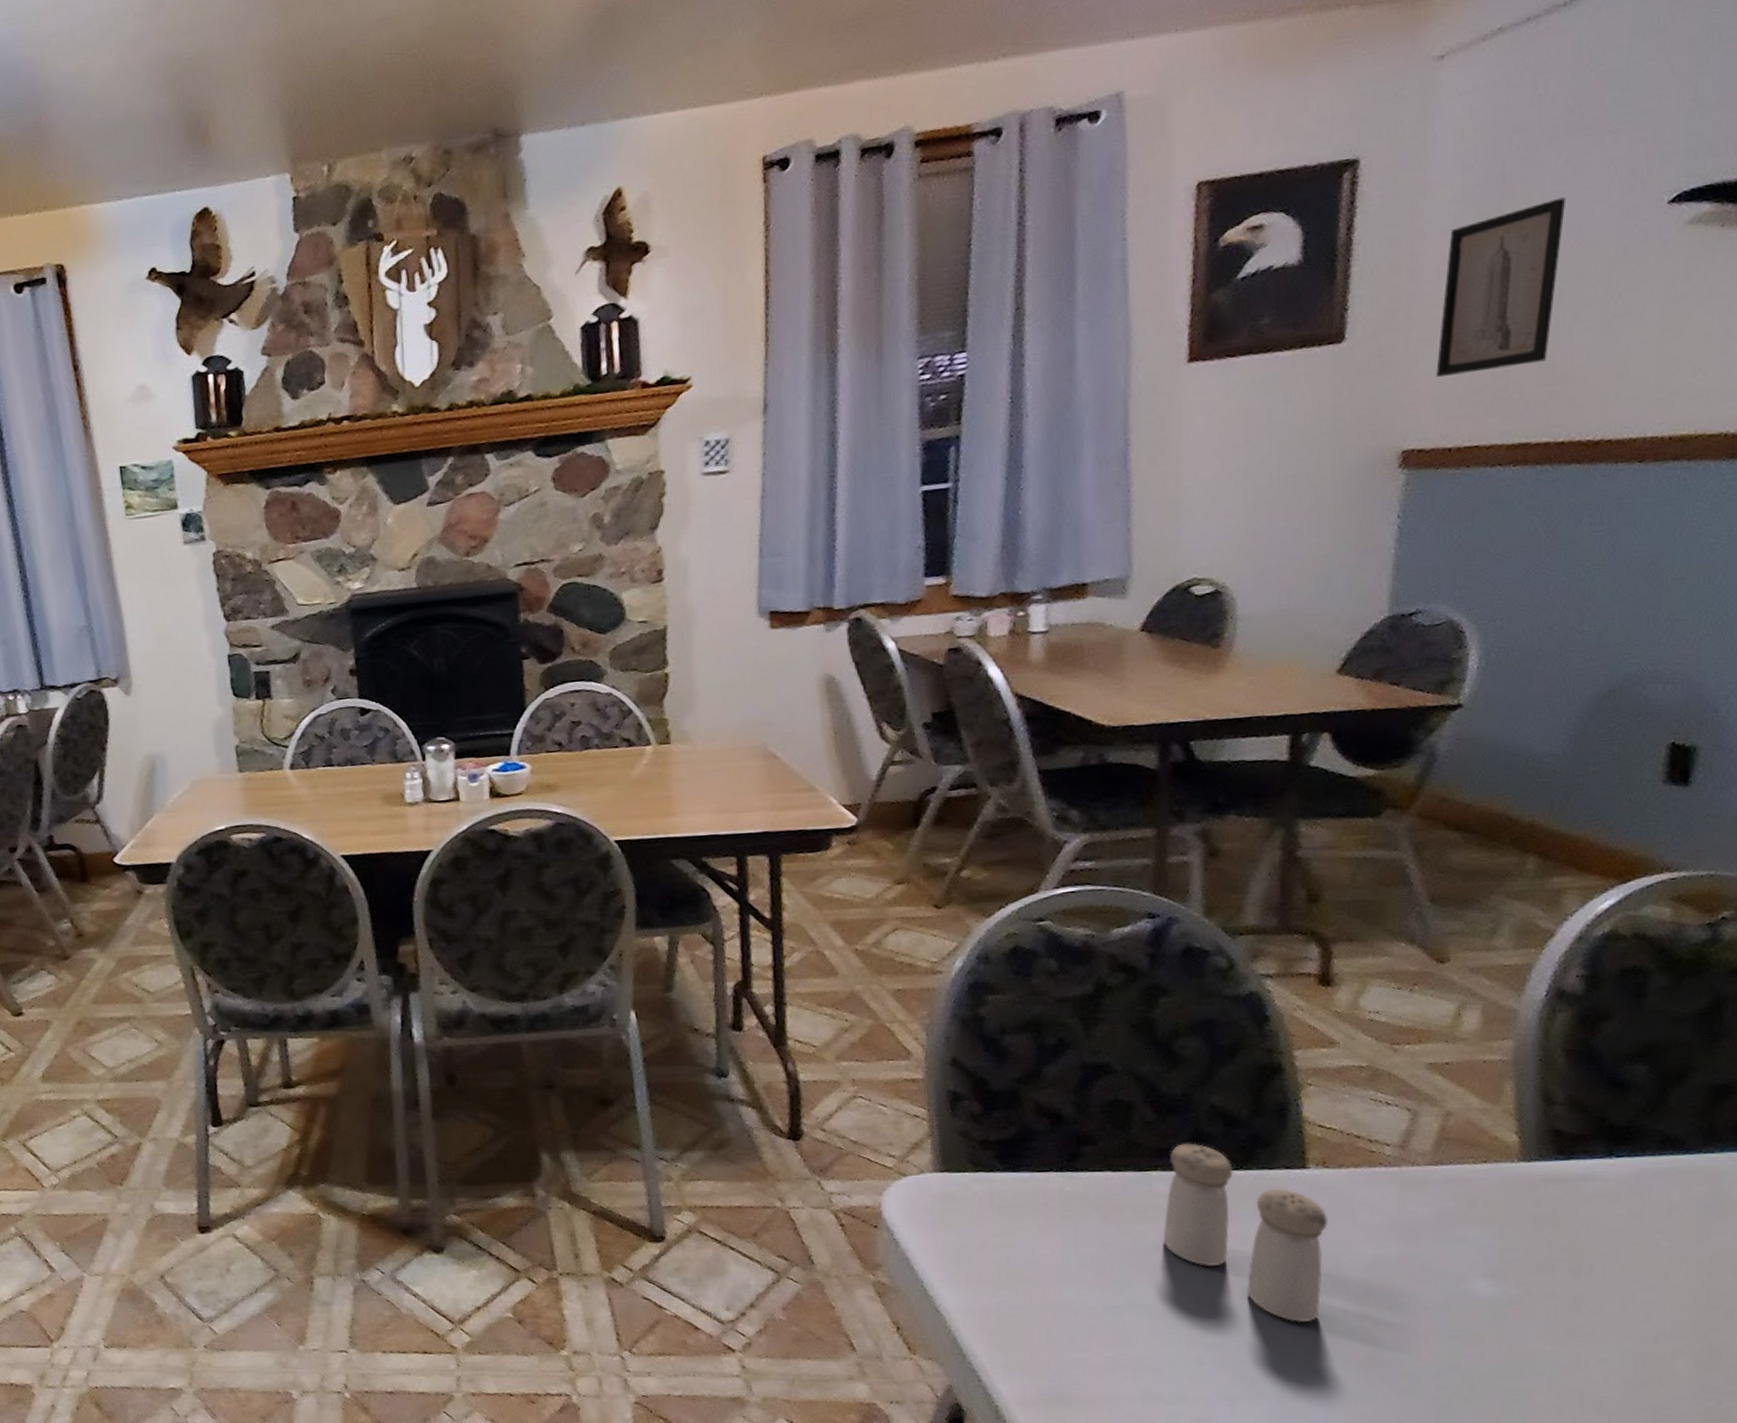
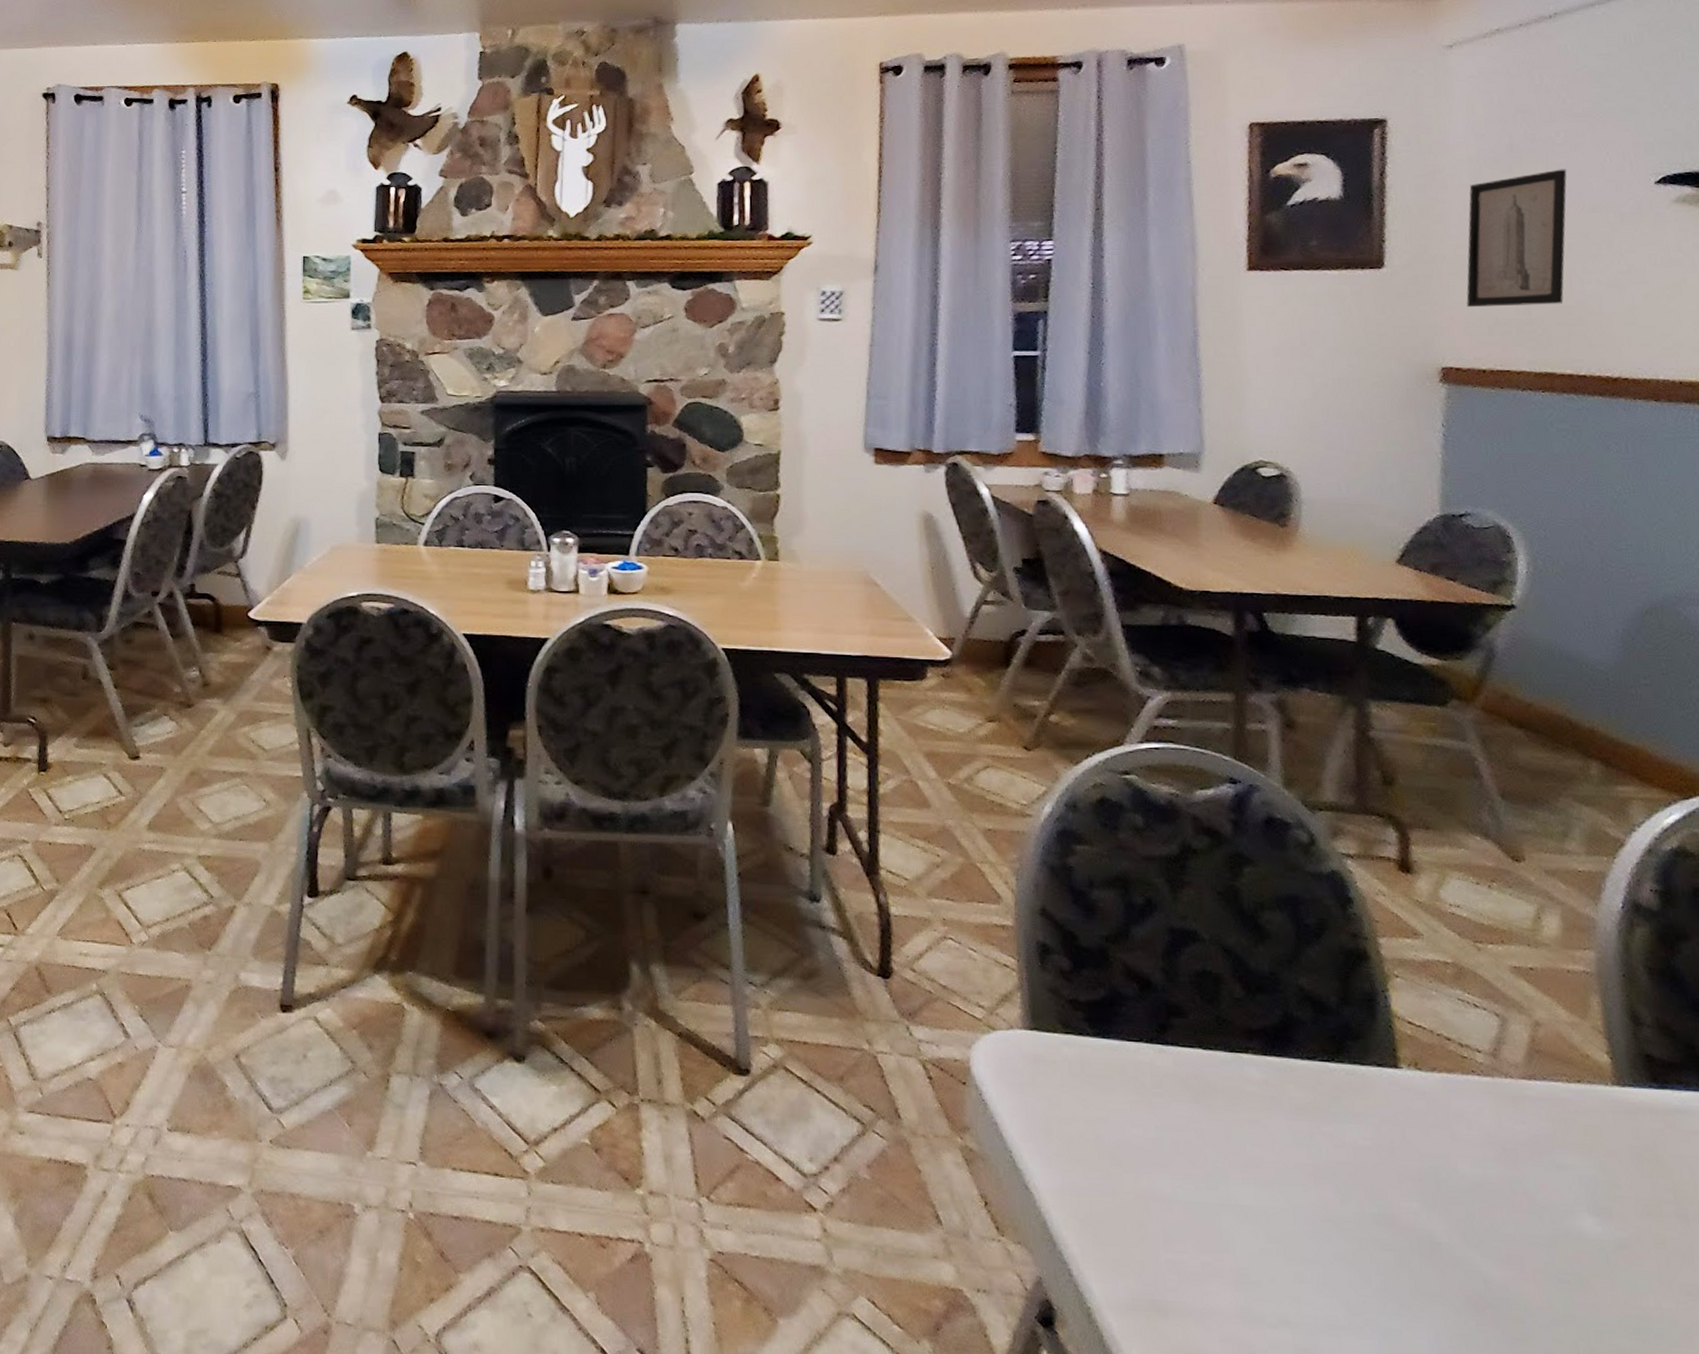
salt and pepper shaker: present [1163,1143,1329,1322] -> none [1256,1026,1425,1245]

